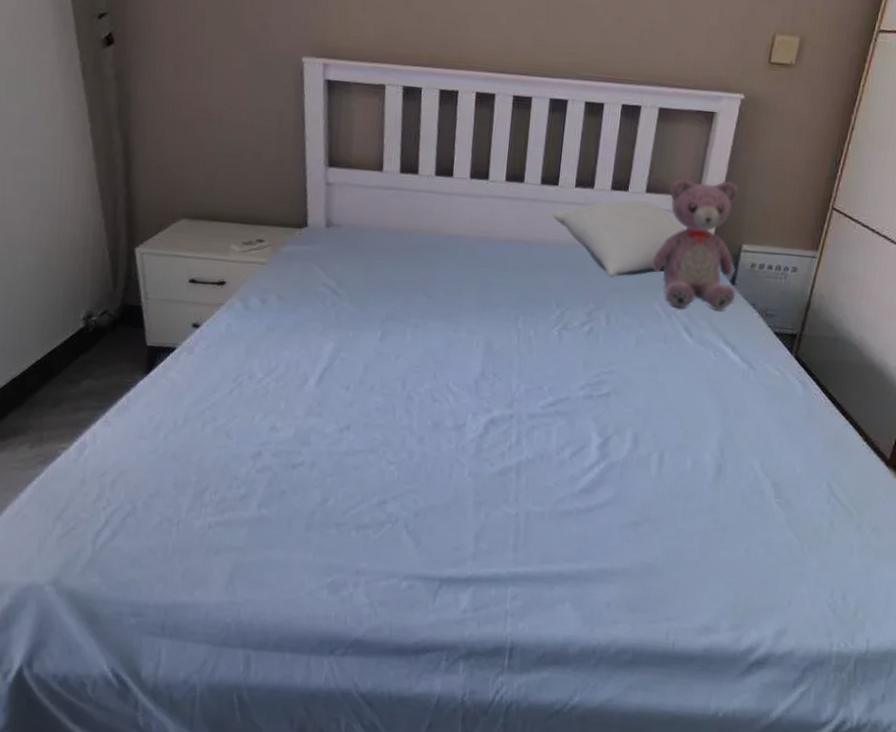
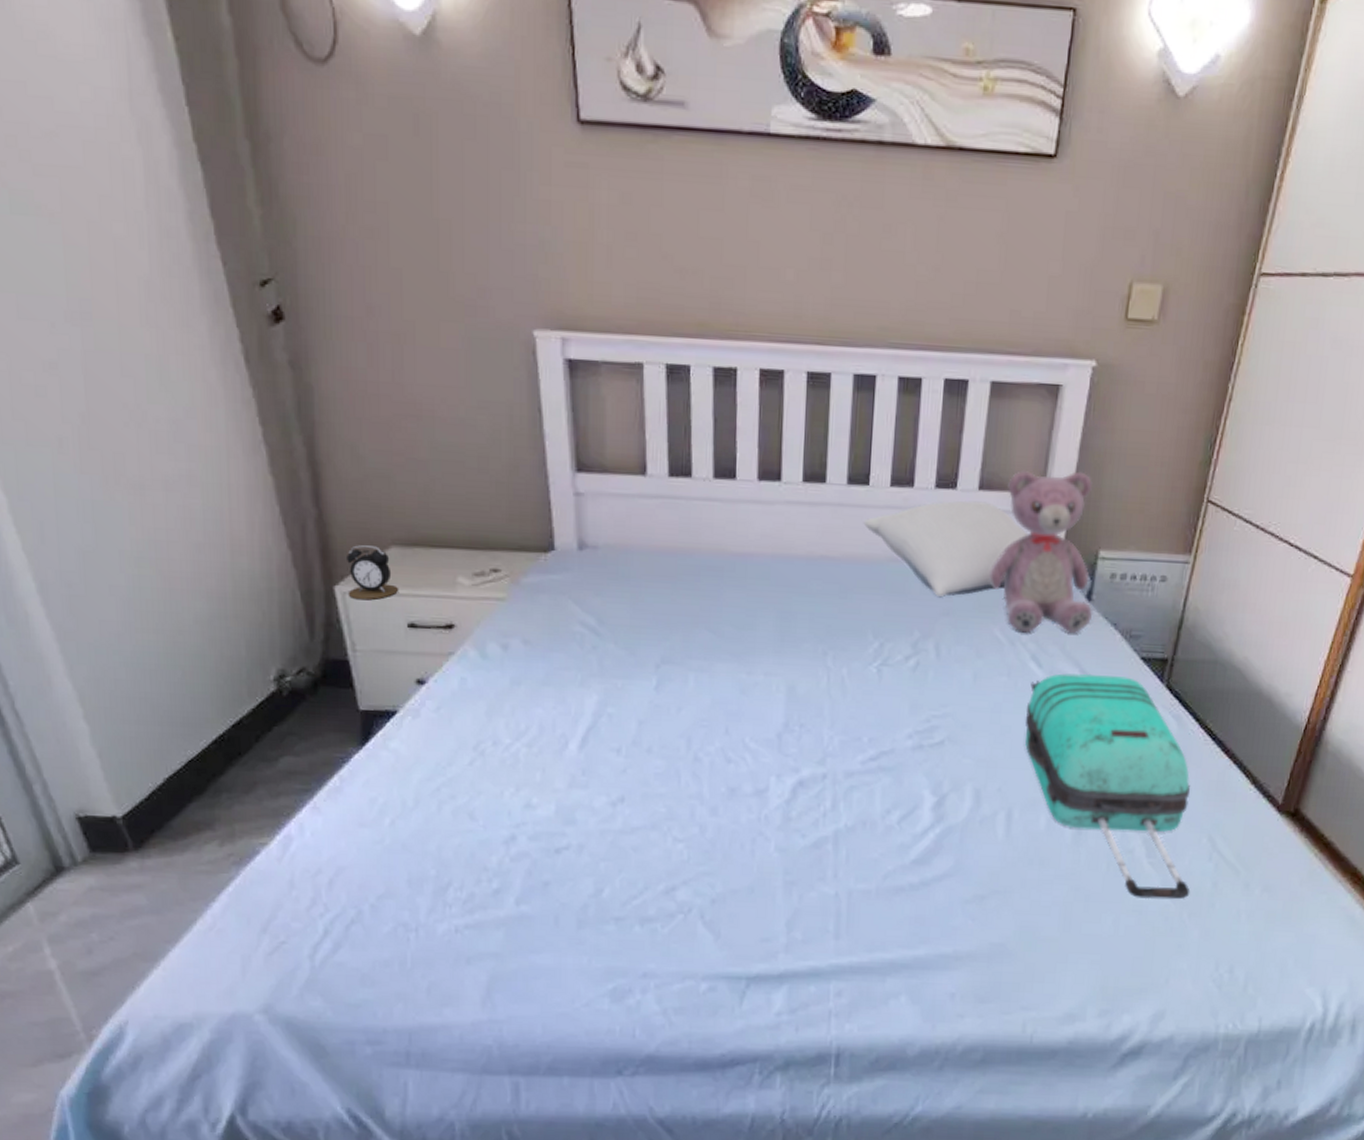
alarm clock: none [145,217,184,260] -> present [345,545,398,600]
suitcase: none [677,342,813,535] -> present [1025,673,1191,900]

